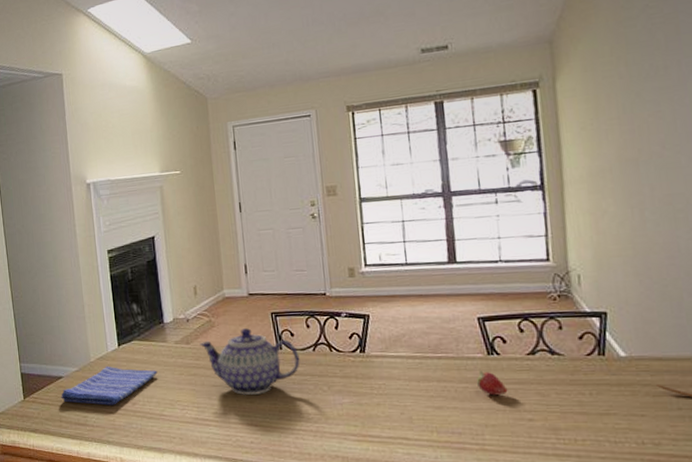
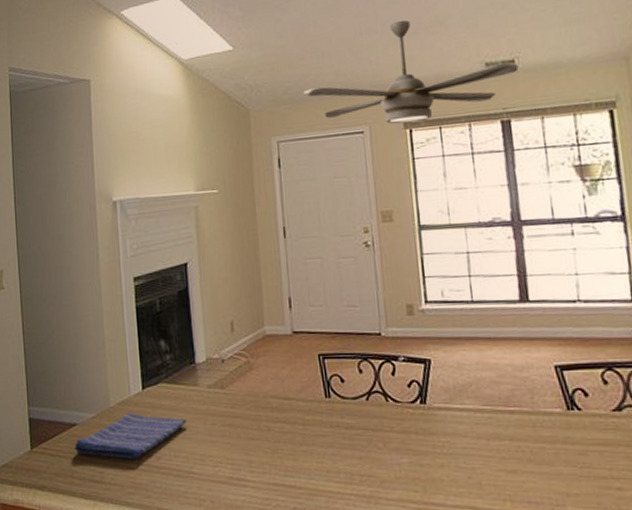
teapot: present [199,328,300,395] -> none [236,372,352,451]
ceiling fan: none [256,10,452,107] -> present [304,19,519,124]
fruit: present [476,371,508,396] -> none [554,429,592,459]

